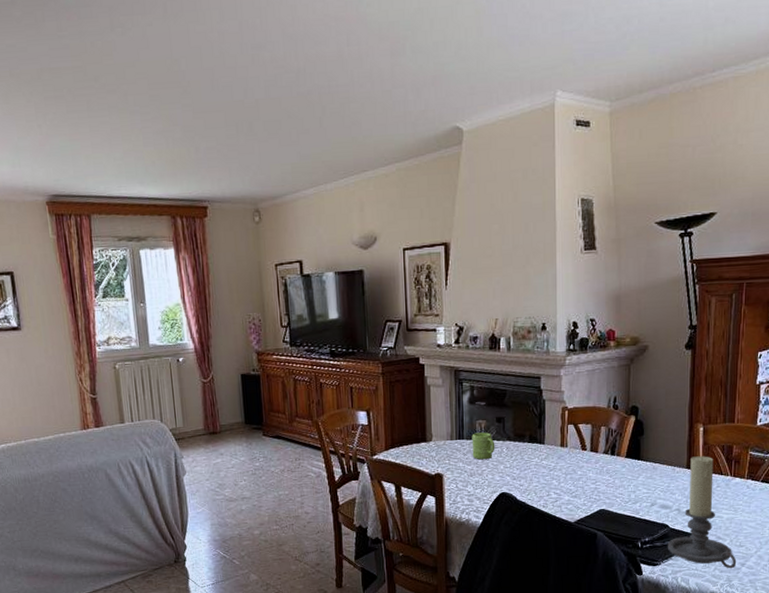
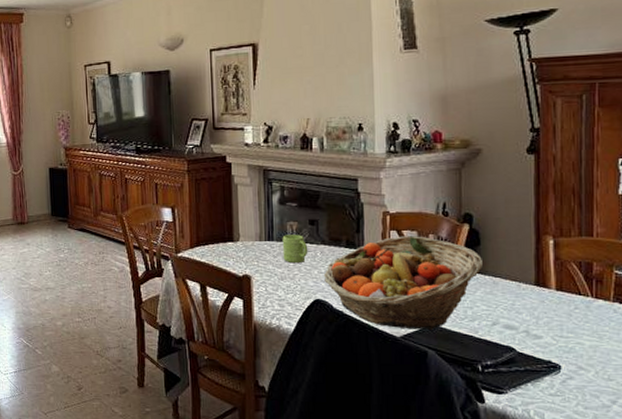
fruit basket: none [509,428,646,515] -> present [324,236,484,331]
candle holder: present [667,456,737,569] -> none [514,272,606,406]

